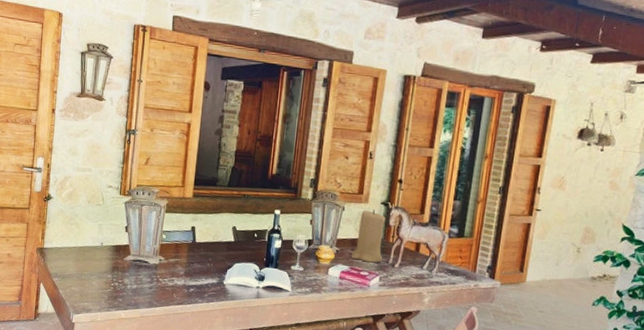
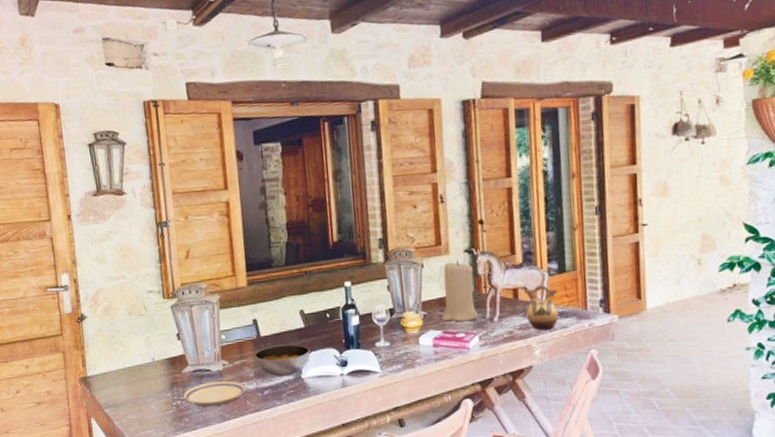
plate: none [121,272,175,294] -> present [183,381,246,407]
soup bowl: none [187,252,235,280] -> present [254,344,310,377]
ceramic pitcher: none [422,245,455,283] -> present [524,286,559,330]

